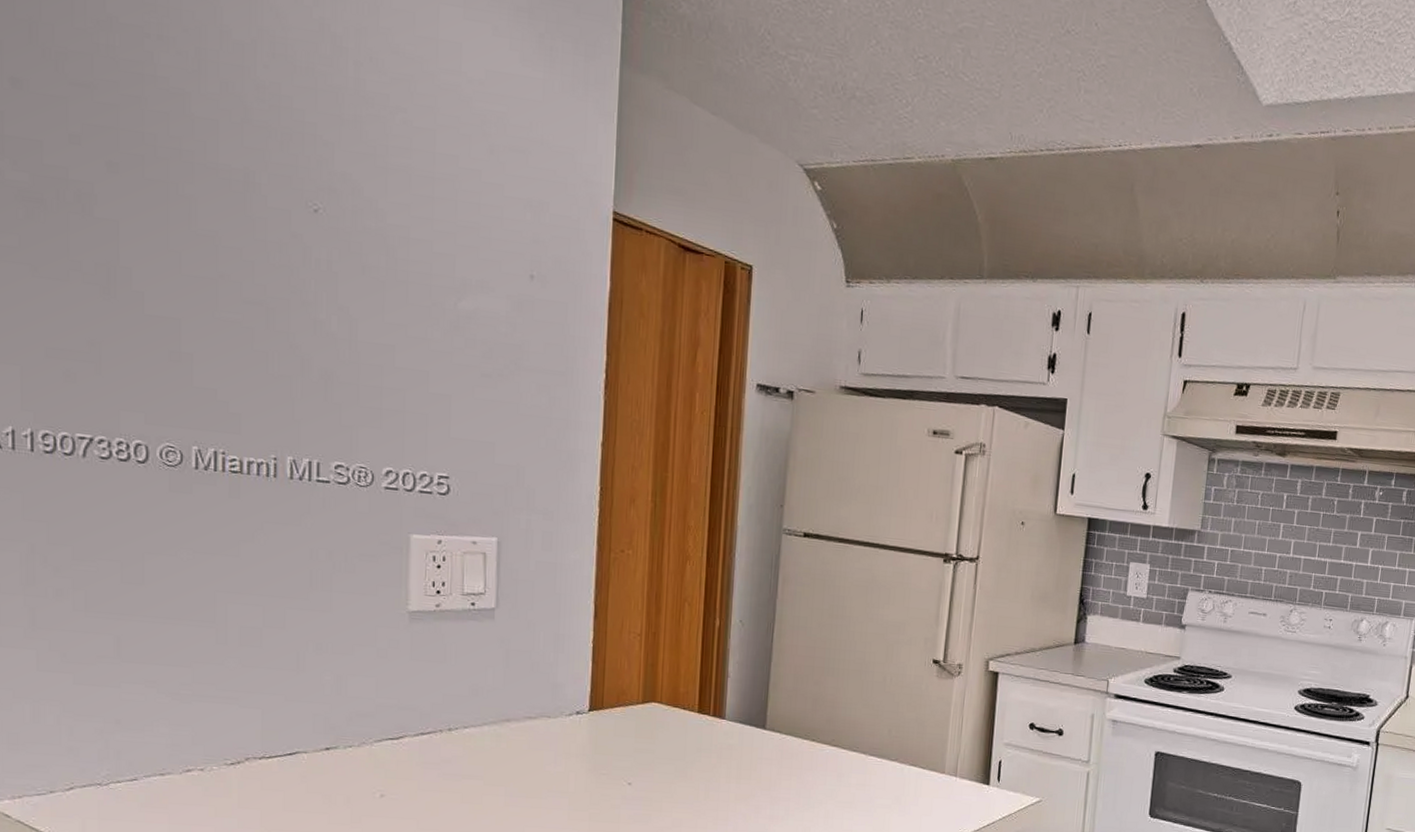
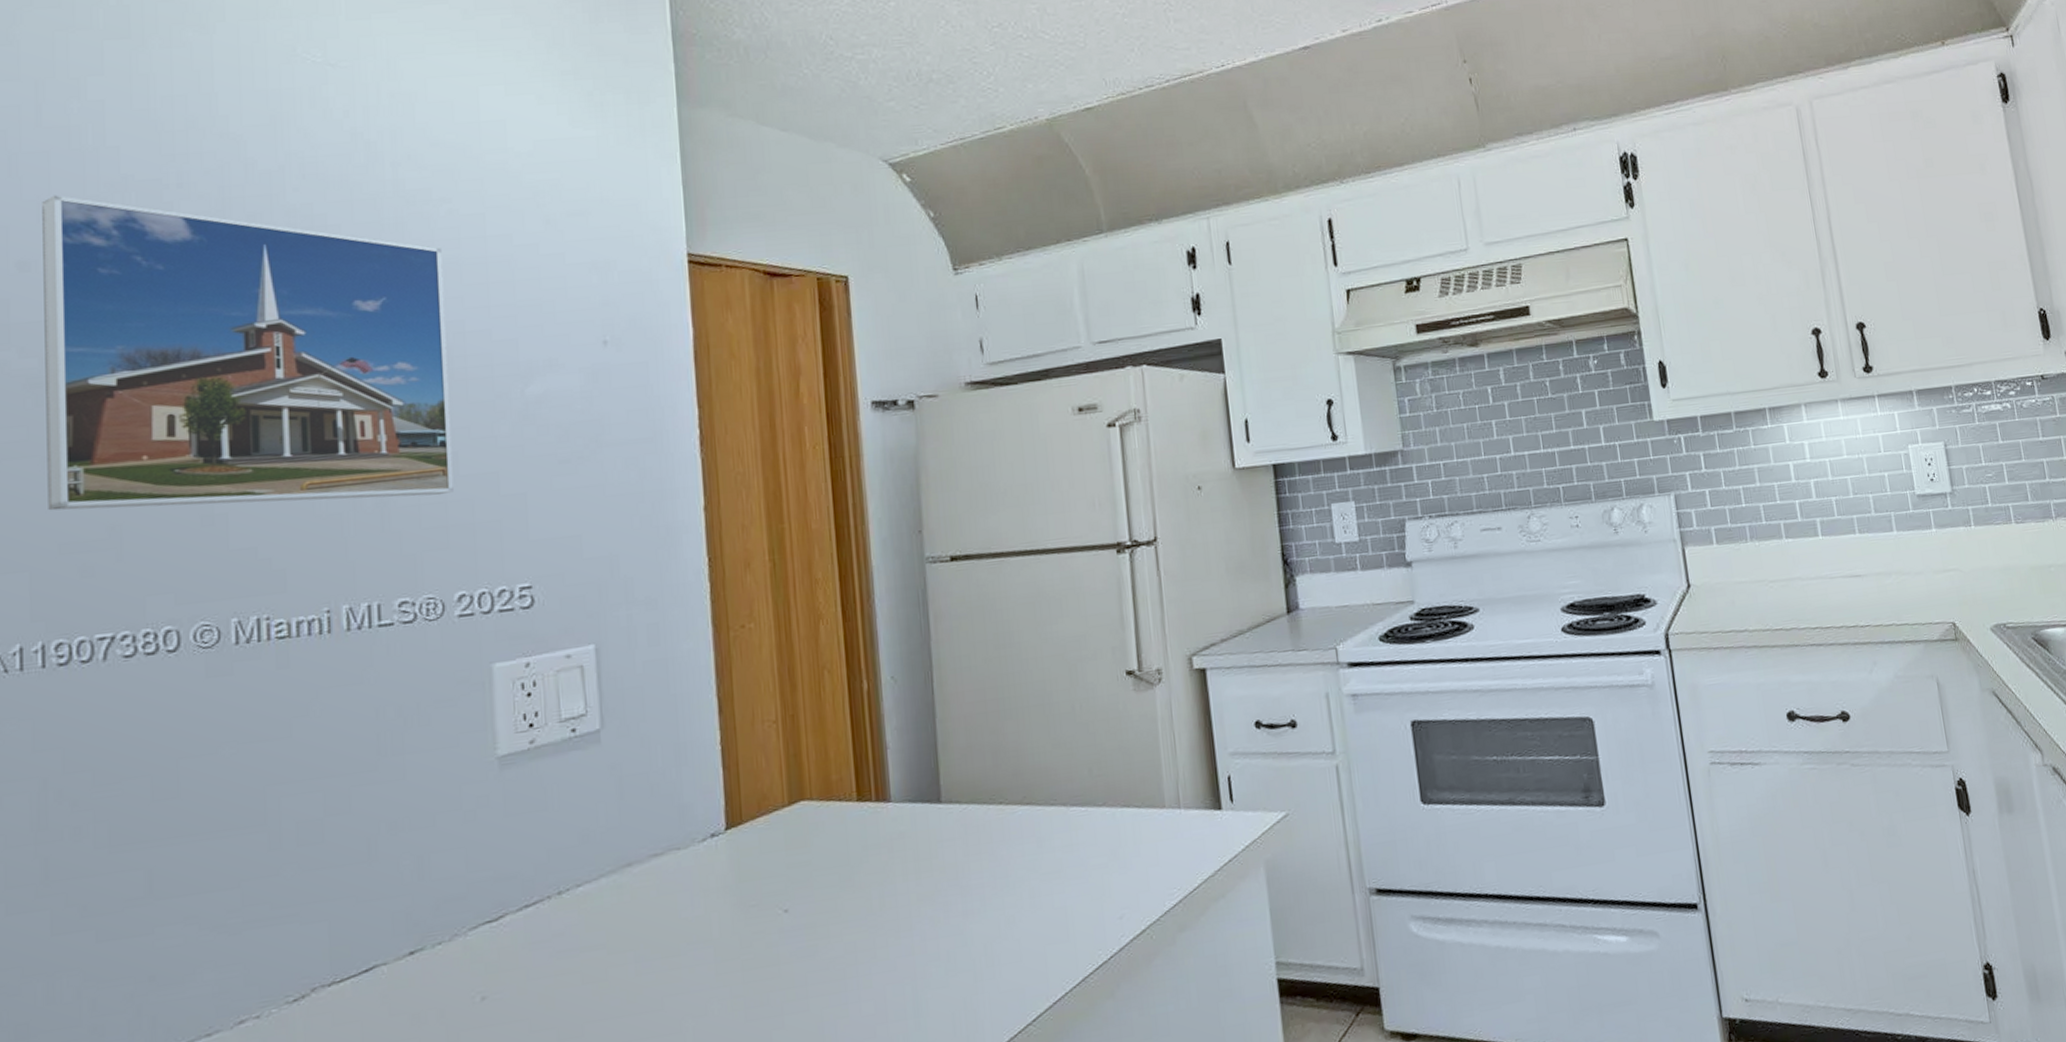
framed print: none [33,19,394,381] -> present [42,195,454,511]

